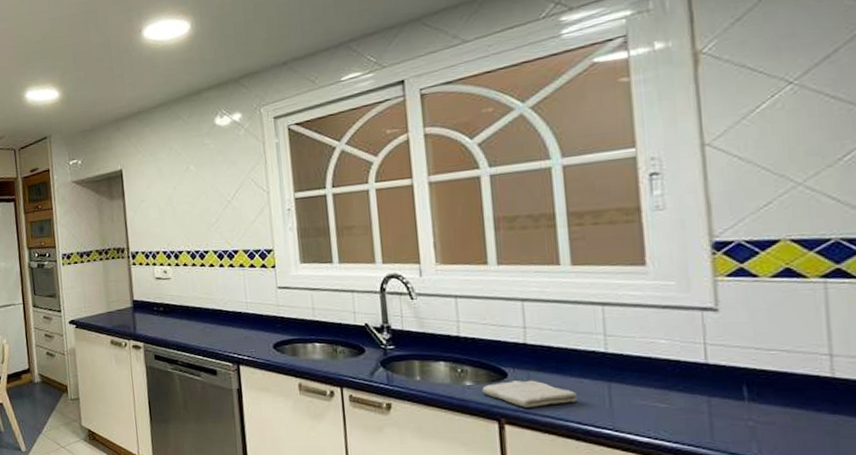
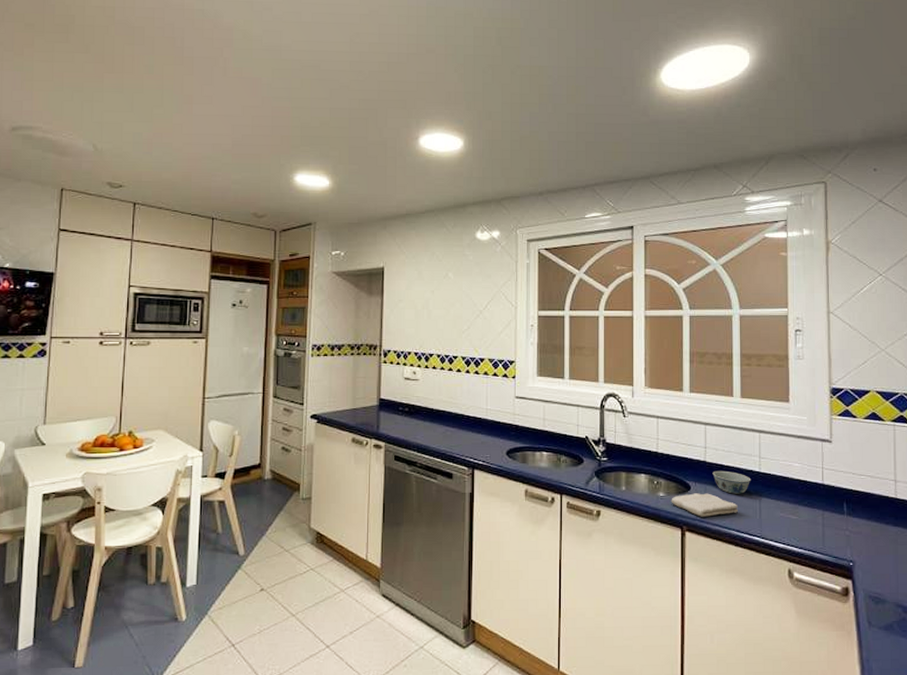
bowl: none [537,353,594,380] -> present [712,470,751,494]

